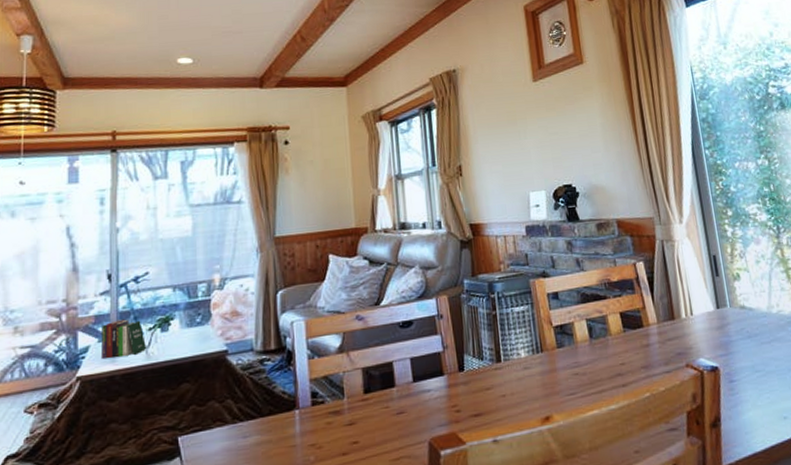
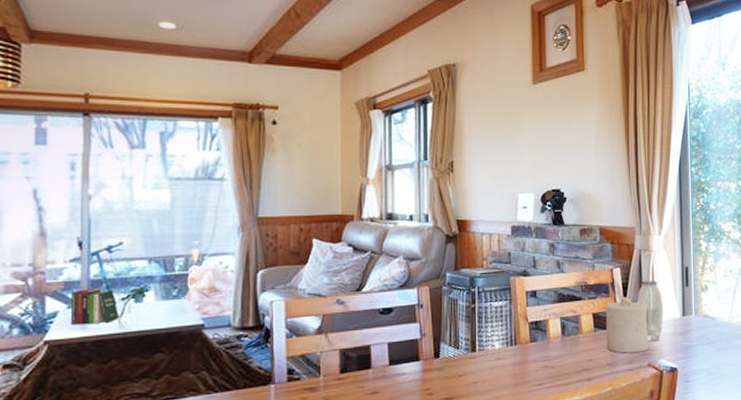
candle: none [633,291,685,354] -> present [605,296,649,354]
vase: none [665,272,697,340] -> present [637,280,663,342]

